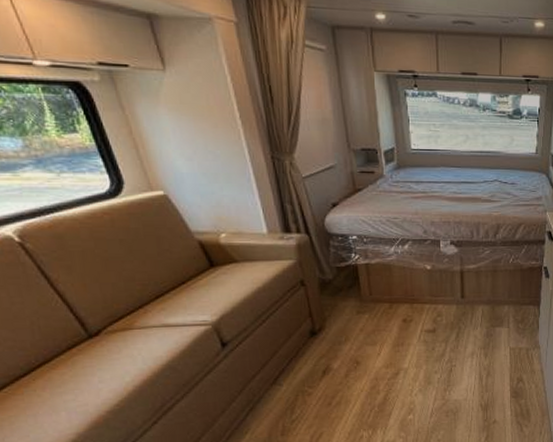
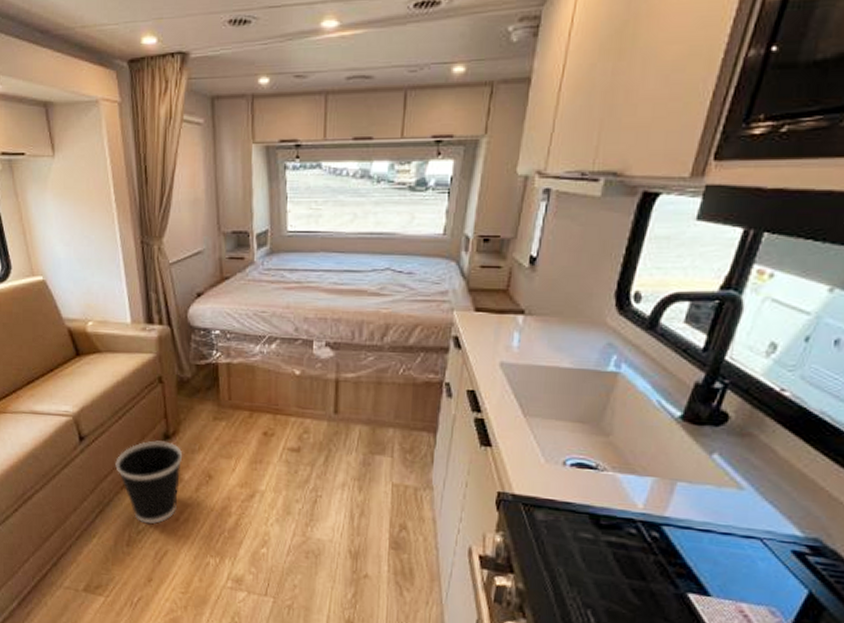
wastebasket: none [263,337,331,412] -> present [115,440,183,524]

